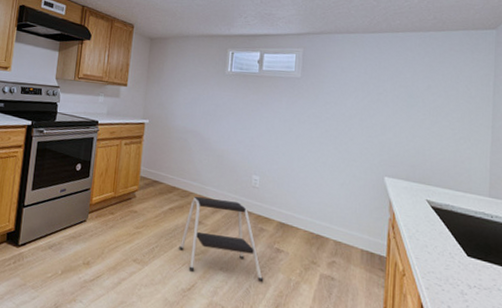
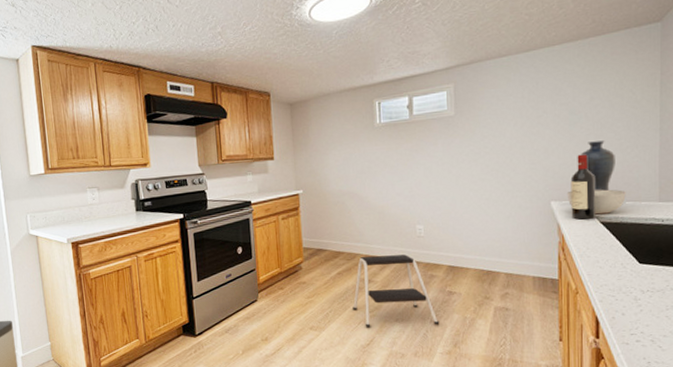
bowl: none [400,170,457,200] -> present [567,189,626,215]
wine bottle: none [403,136,429,202] -> present [570,154,596,220]
vase: none [415,126,449,176] -> present [580,140,615,191]

